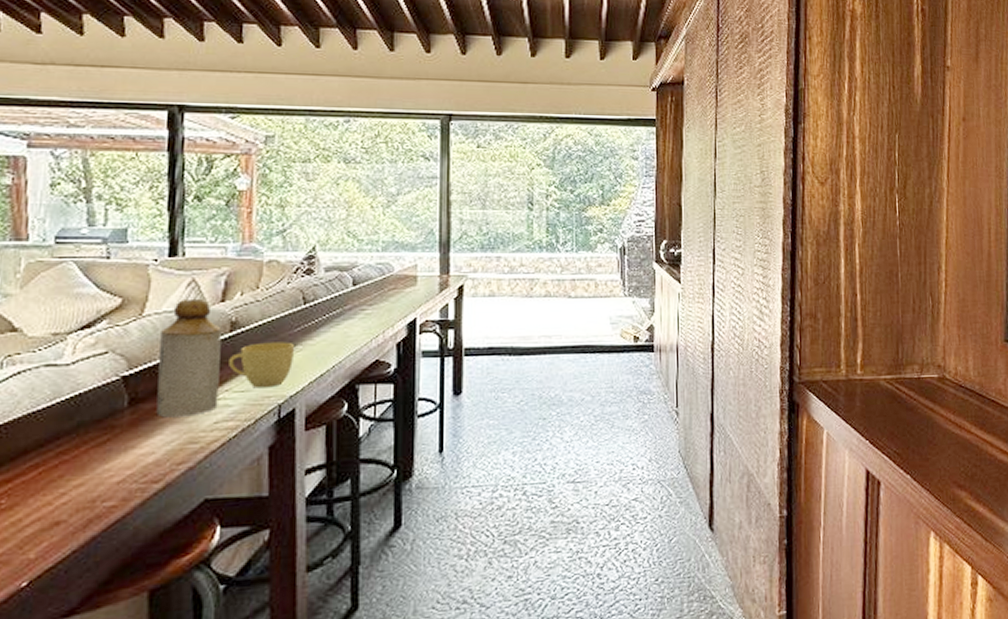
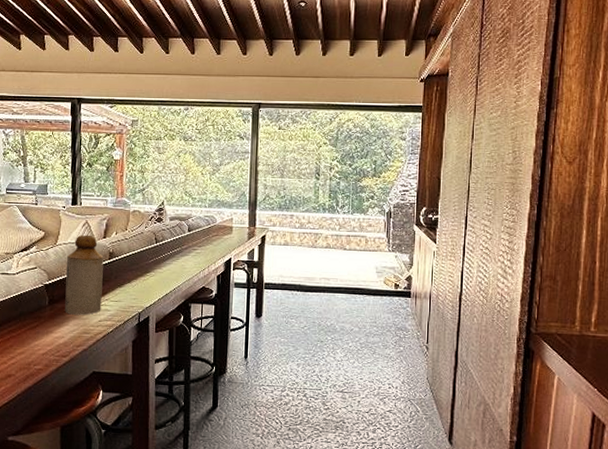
cup: present [229,342,295,389] -> none [108,268,150,301]

